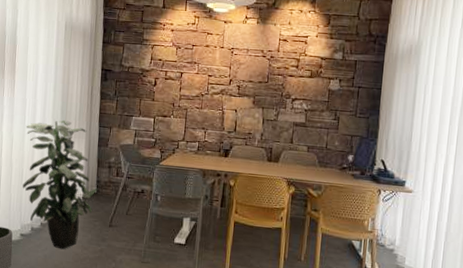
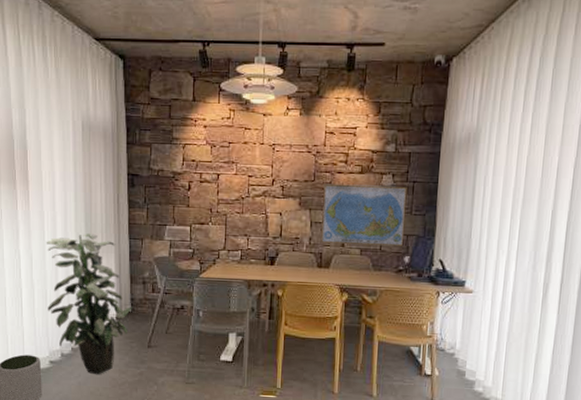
world map: none [272,85,353,146] -> present [321,183,407,247]

